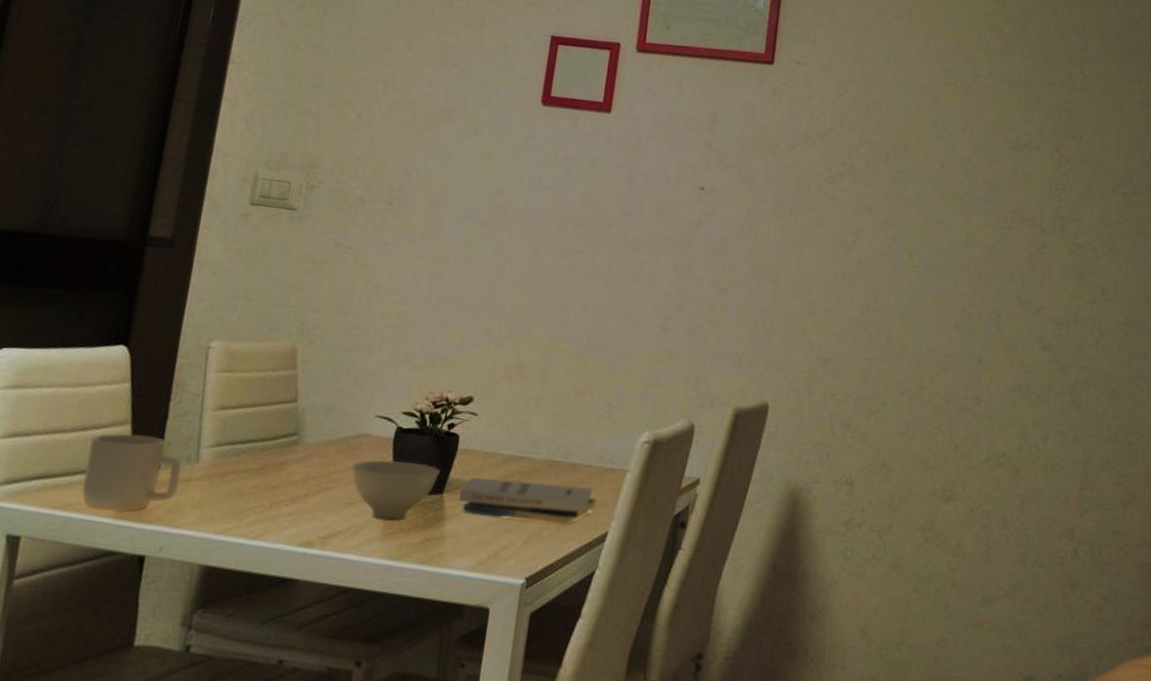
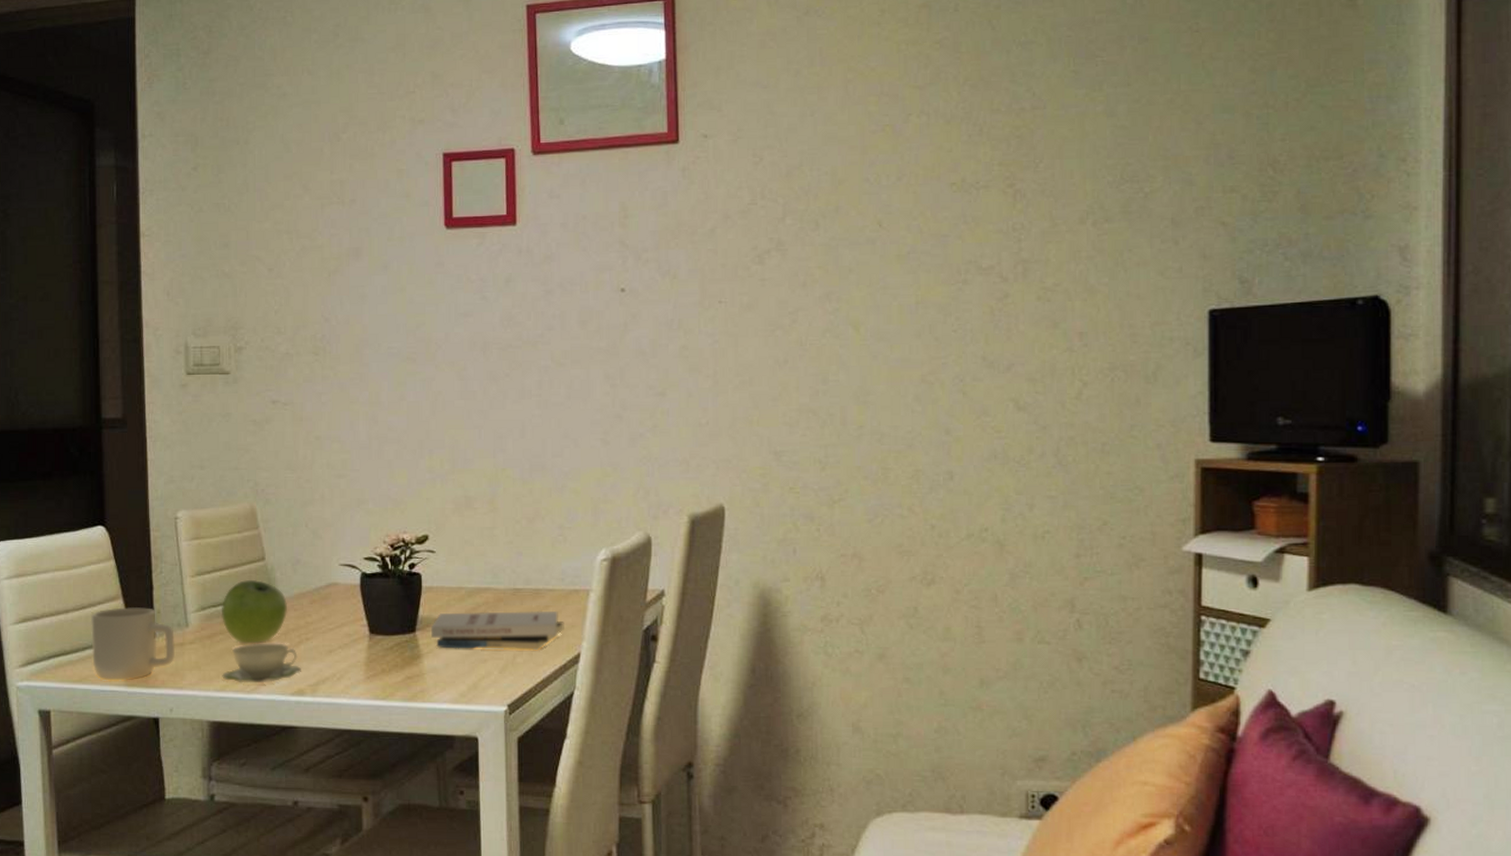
teacup: none [225,487,315,531] -> present [222,643,301,684]
fruit: none [238,420,312,488] -> present [222,580,287,644]
bowl: present [351,460,440,520] -> none [326,605,409,663]

